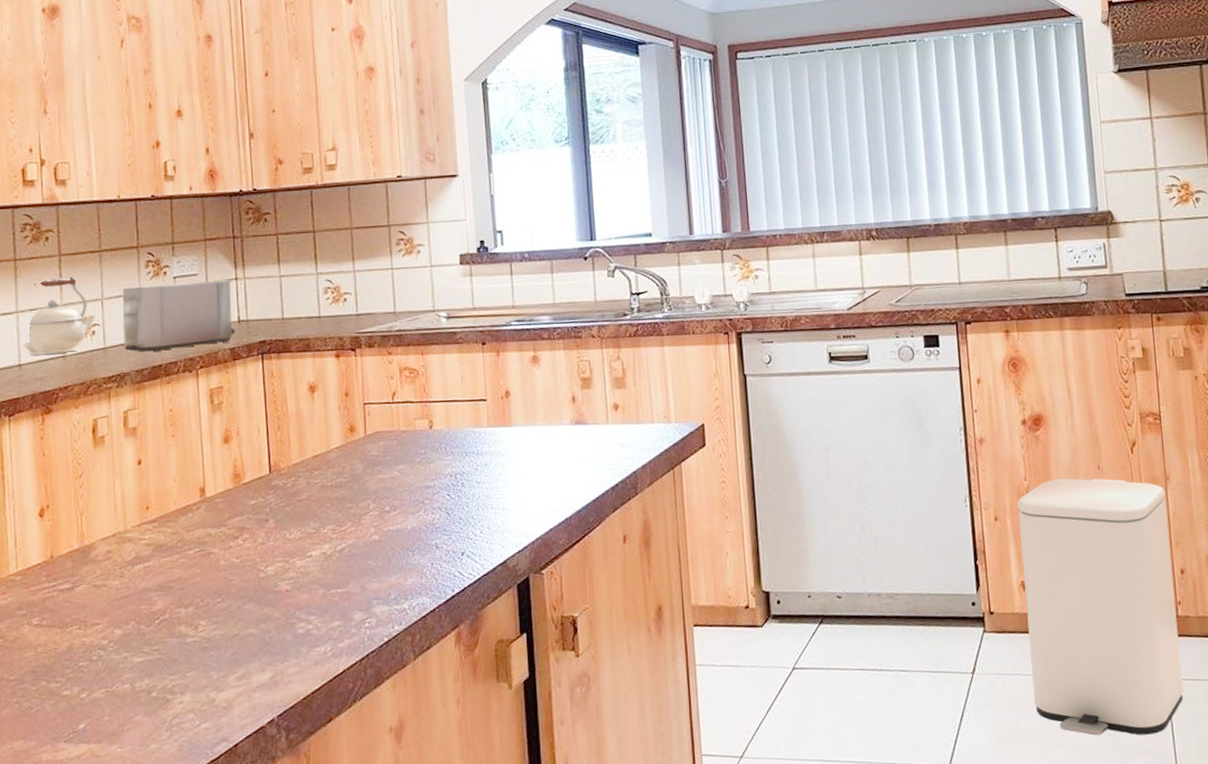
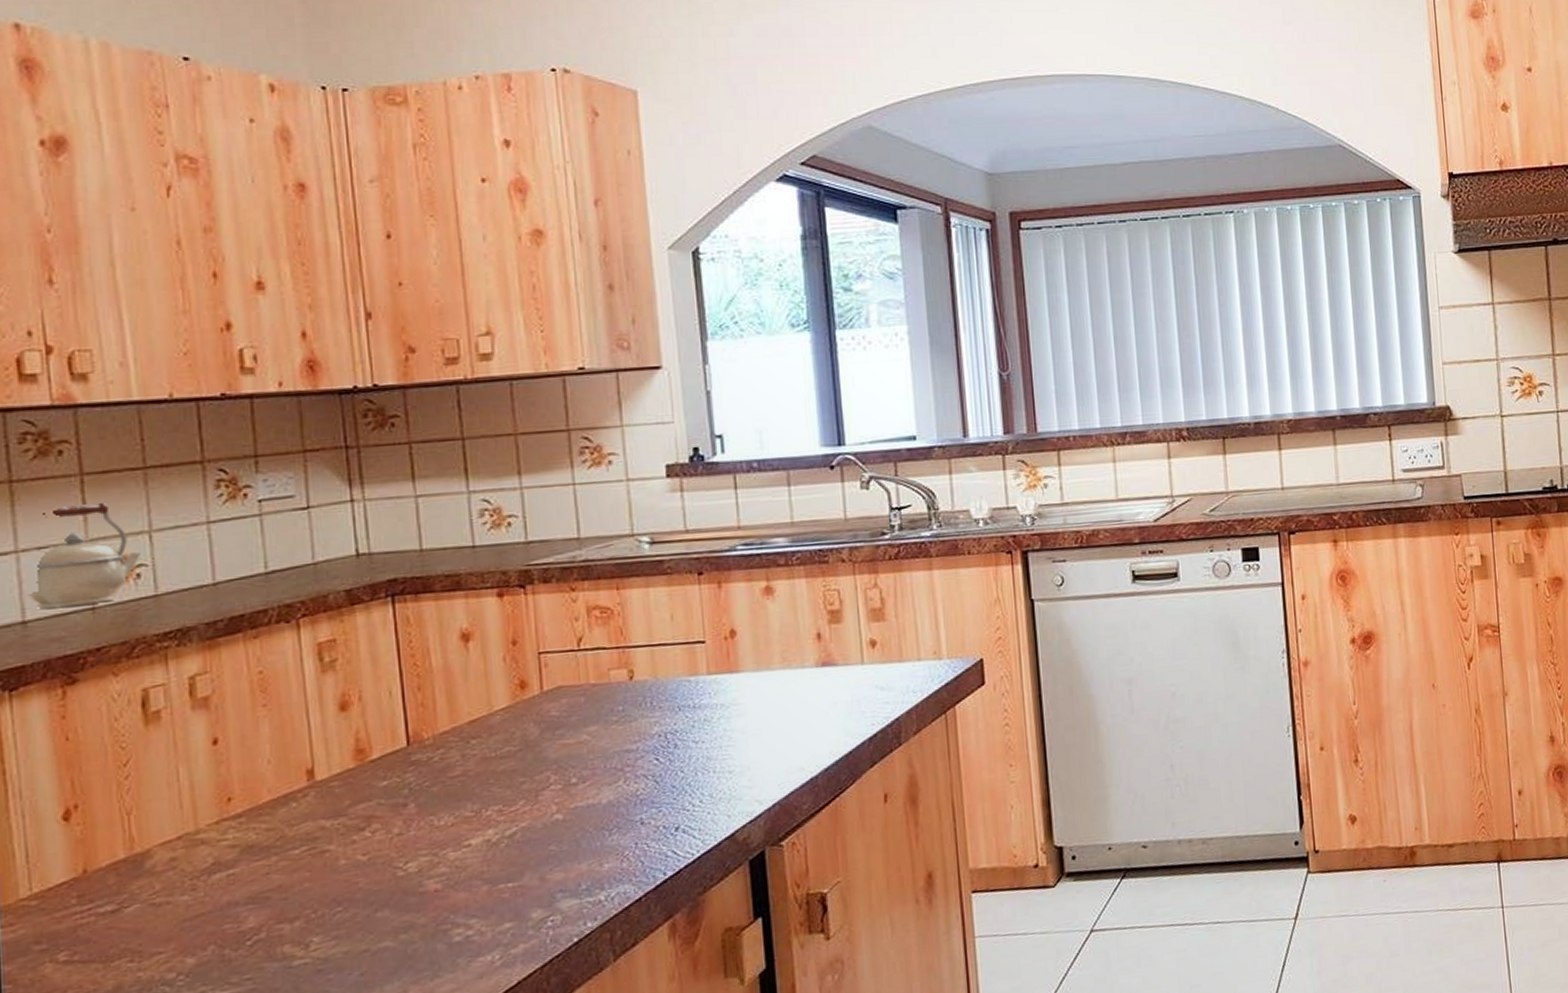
toaster: present [122,280,235,352] -> none [180,502,352,599]
pedal bin: present [1017,478,1184,736] -> none [1345,698,1520,974]

